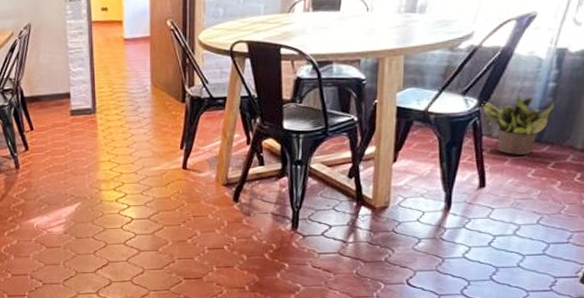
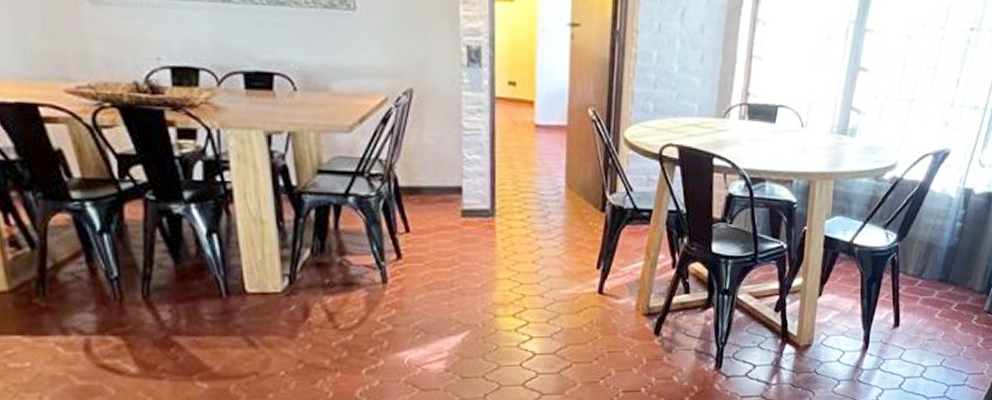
potted plant: present [482,93,555,155] -> none [900,231,961,294]

